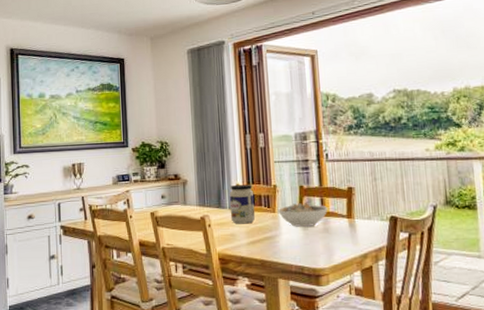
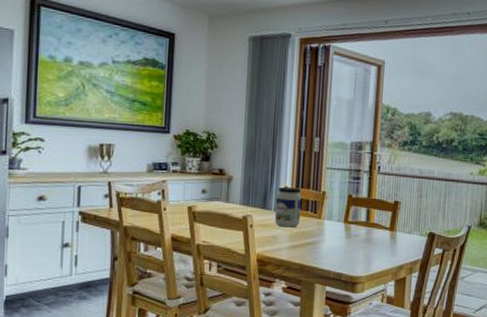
bowl: present [277,202,328,227] -> none [323,211,373,236]

